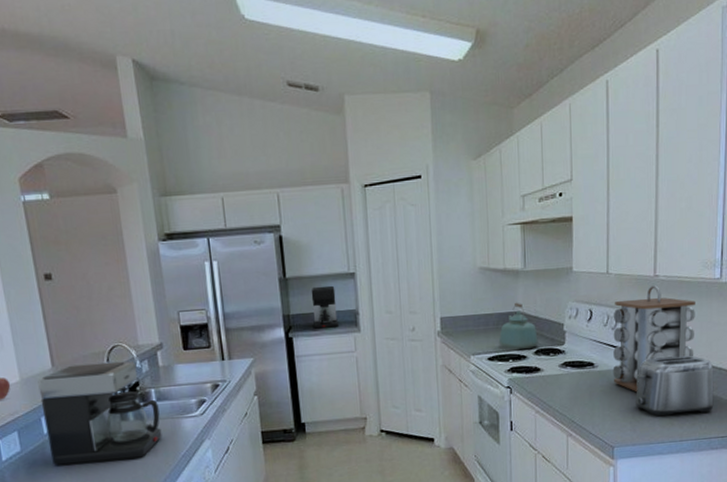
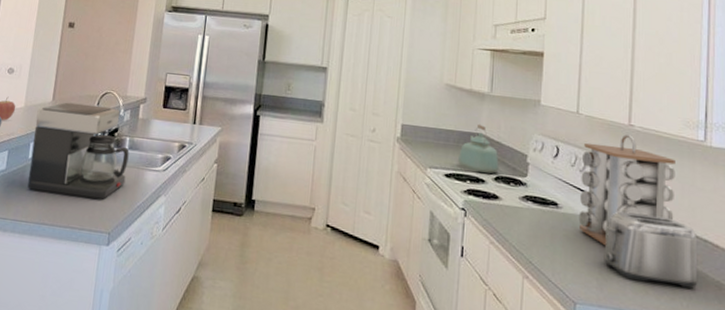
coffee maker: present [311,285,338,329] -> none [281,73,307,114]

